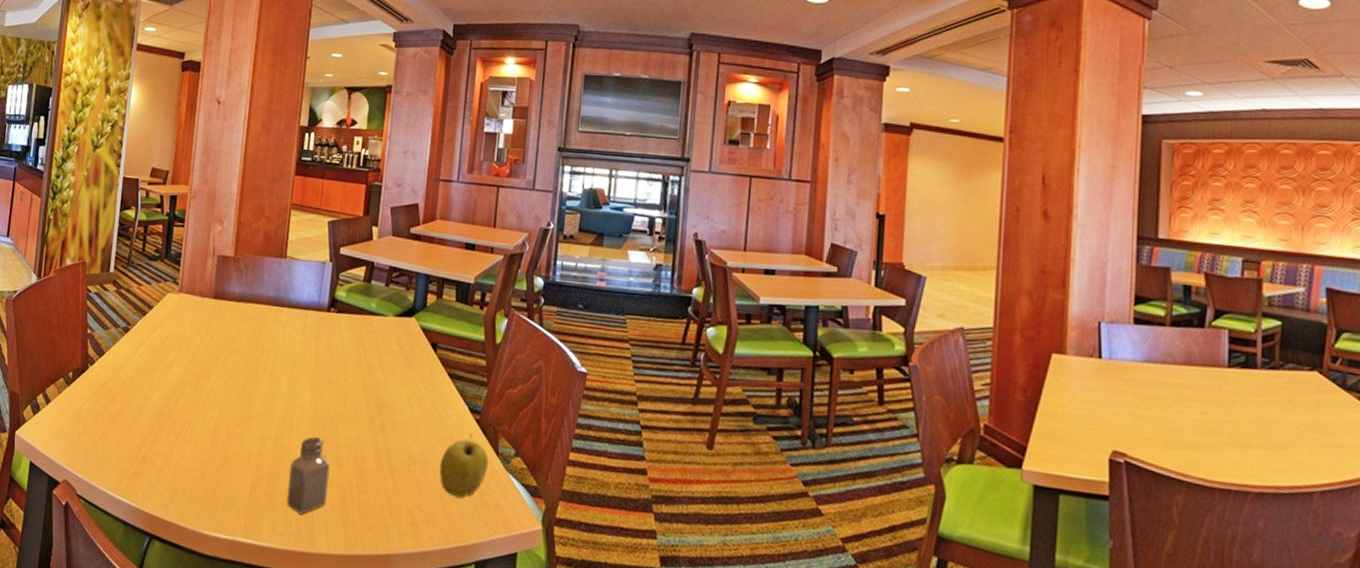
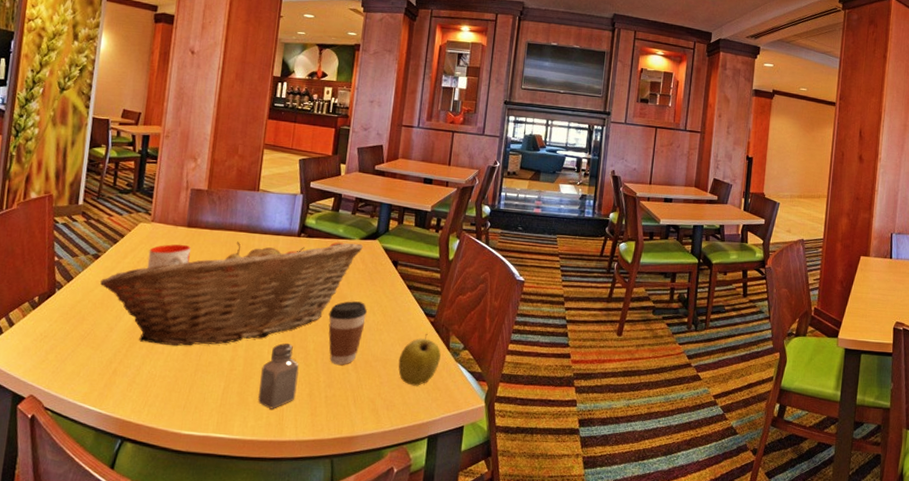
fruit basket: none [130,316,398,435] -> present [100,241,363,347]
mug: none [174,317,217,345] -> present [147,244,191,269]
coffee cup: none [361,390,404,467] -> present [328,301,368,365]

